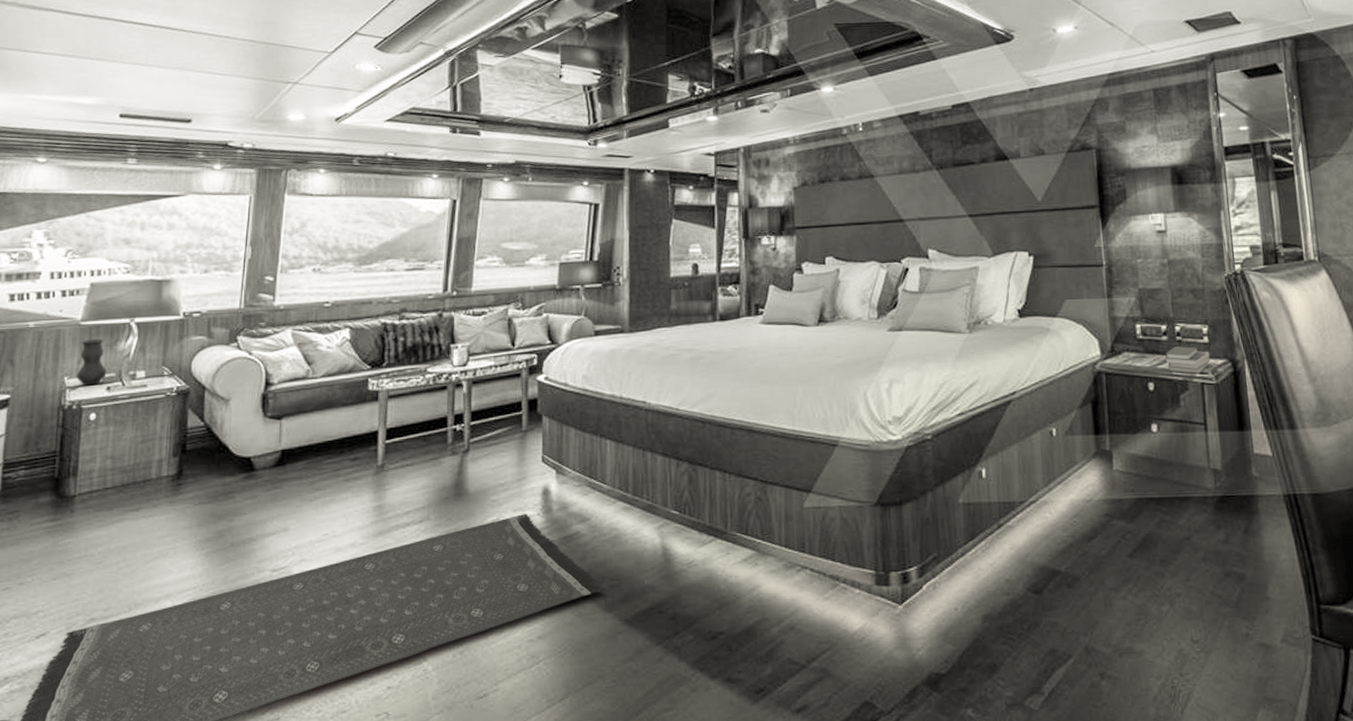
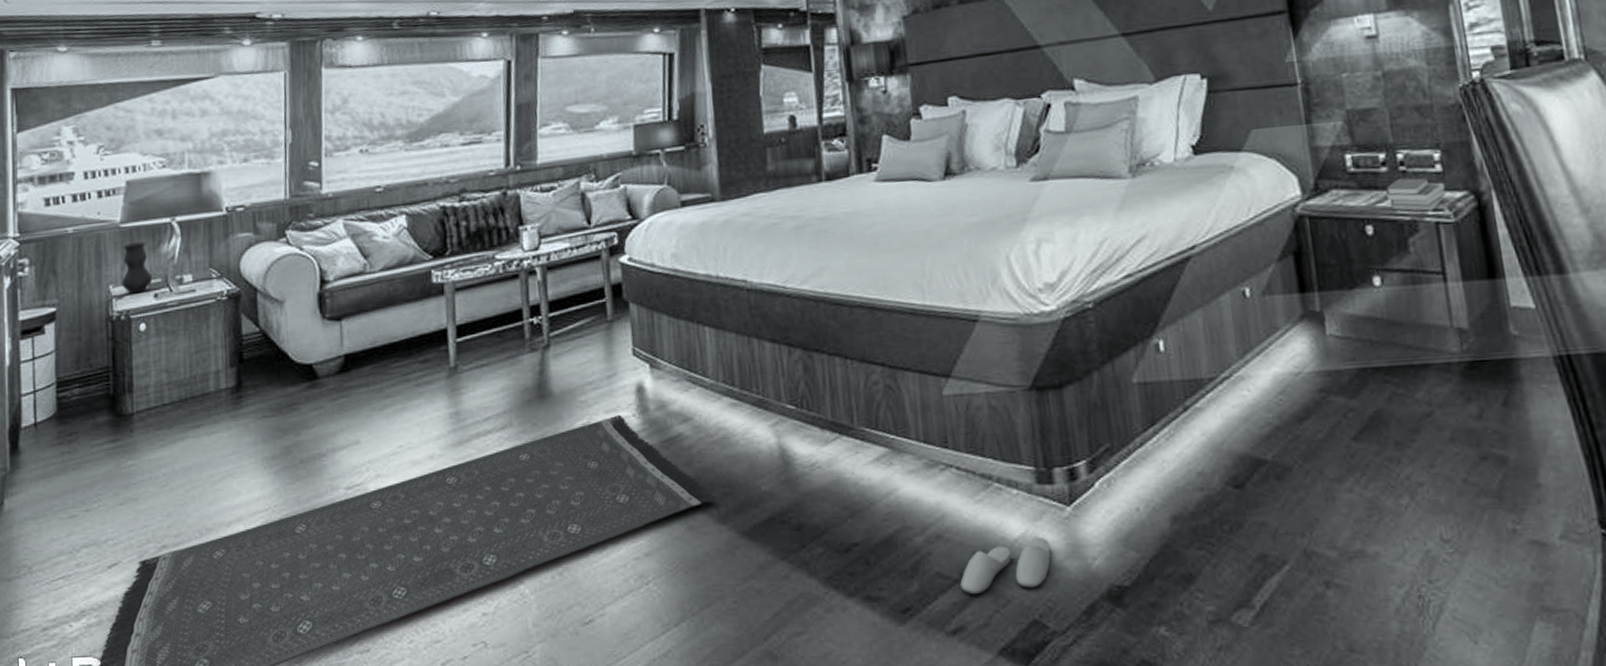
slippers: none [807,630,884,679] -> present [960,536,1051,595]

